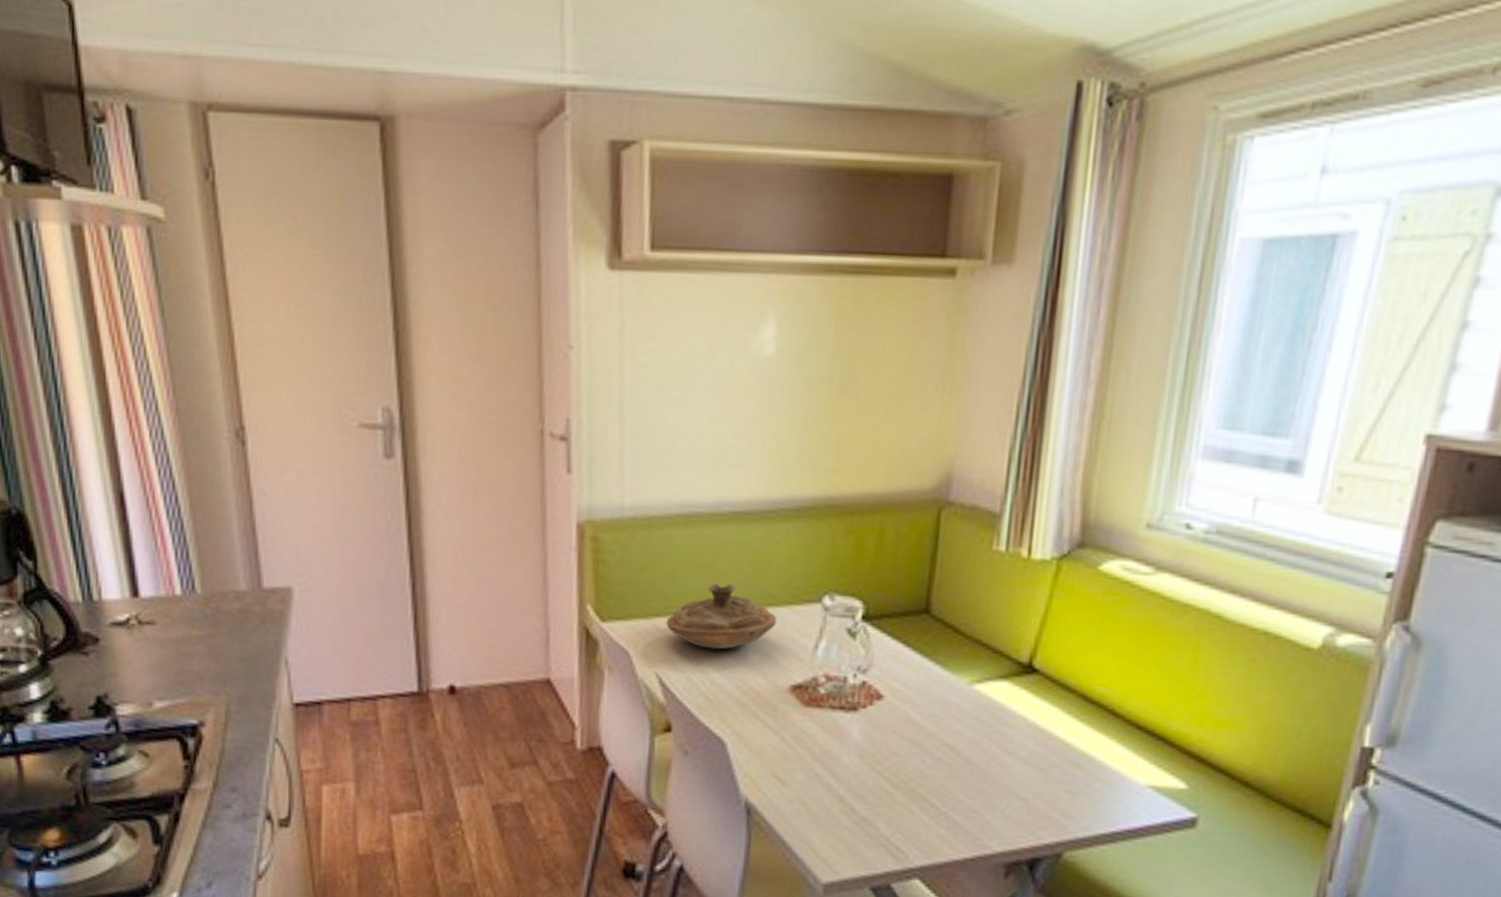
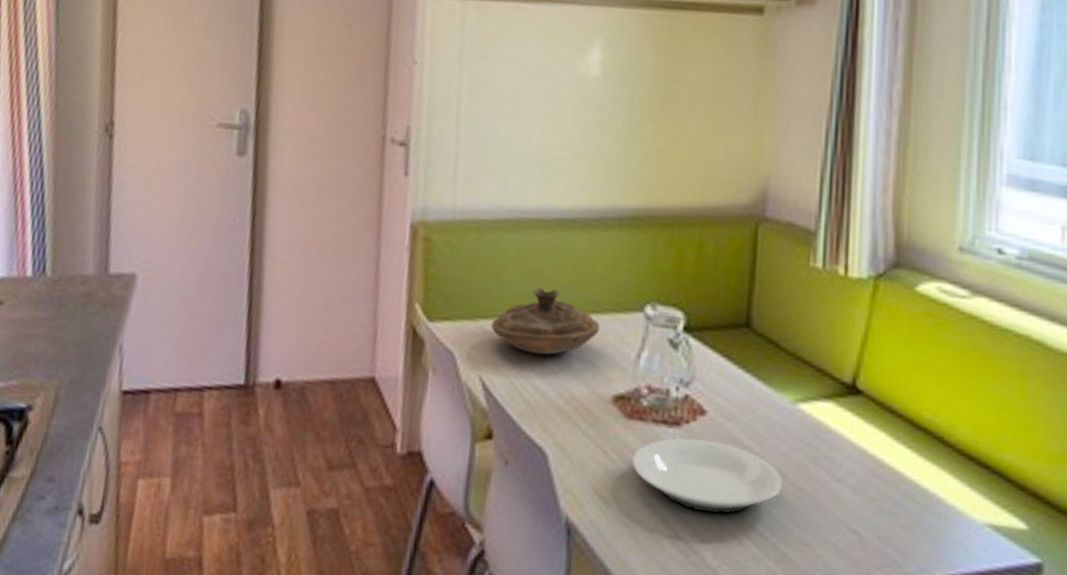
plate: none [809,722,956,789] -> present [632,438,783,514]

